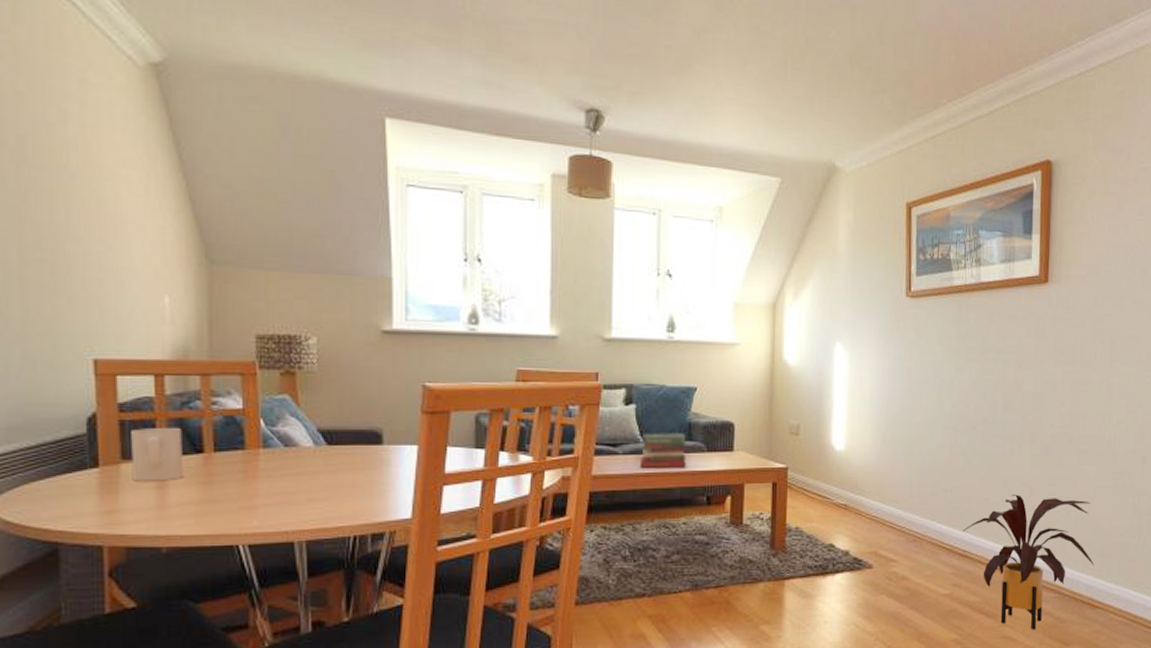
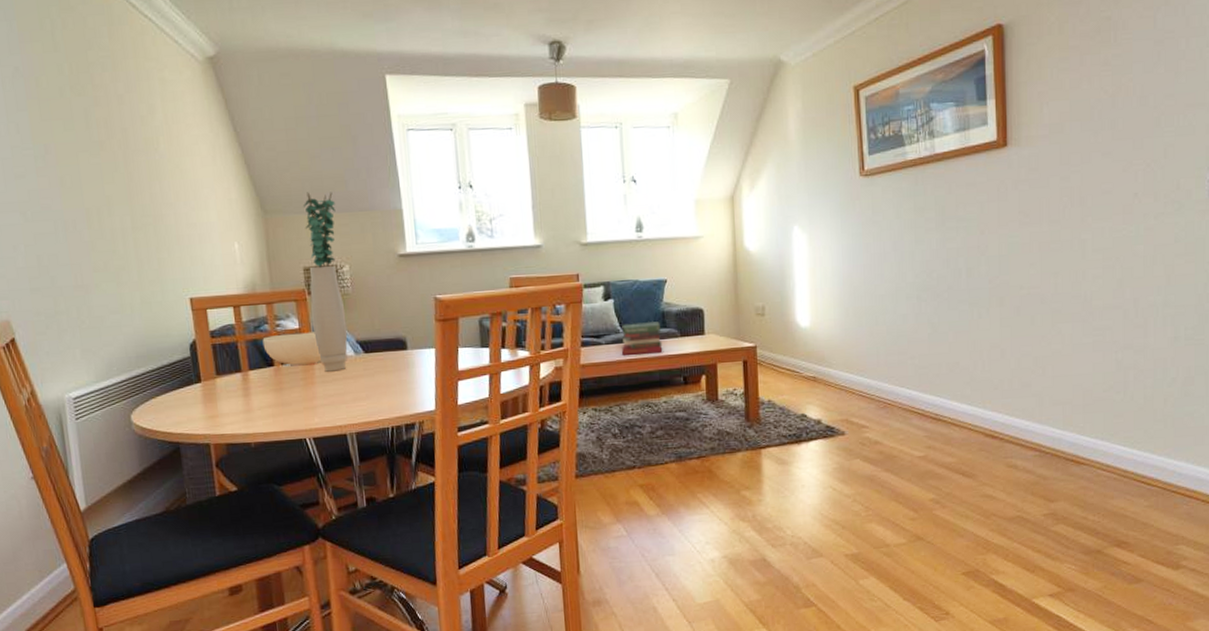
cup: present [131,427,183,483] -> none [221,347,261,393]
bowl: none [191,414,268,455] -> present [262,332,321,366]
vase: none [260,244,307,466] -> present [302,192,348,373]
house plant: present [962,494,1094,630] -> none [933,357,1077,488]

